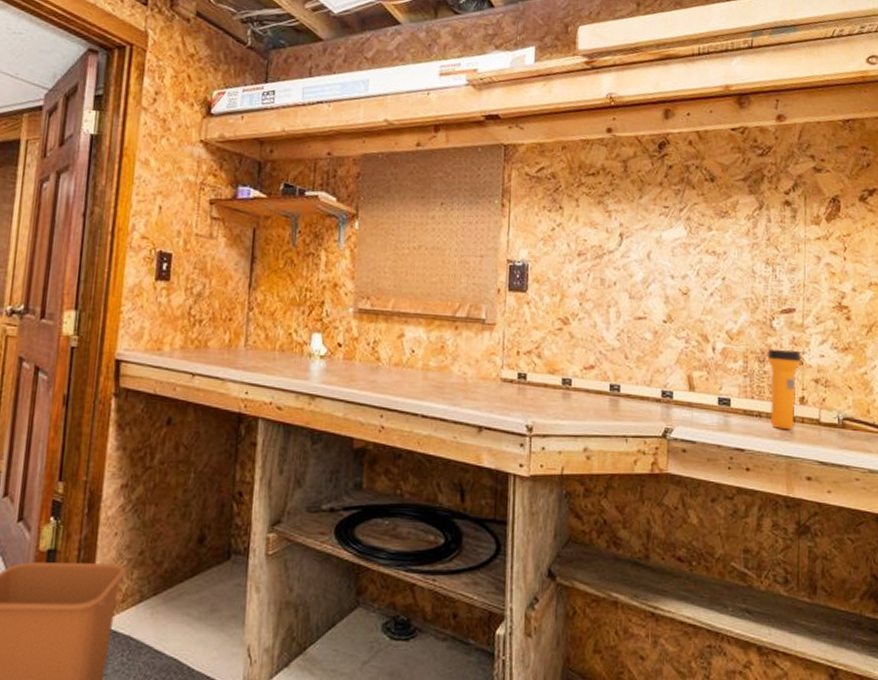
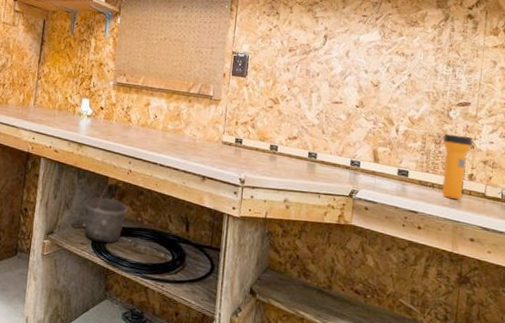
bucket: none [320,444,383,530] -> present [83,182,129,244]

